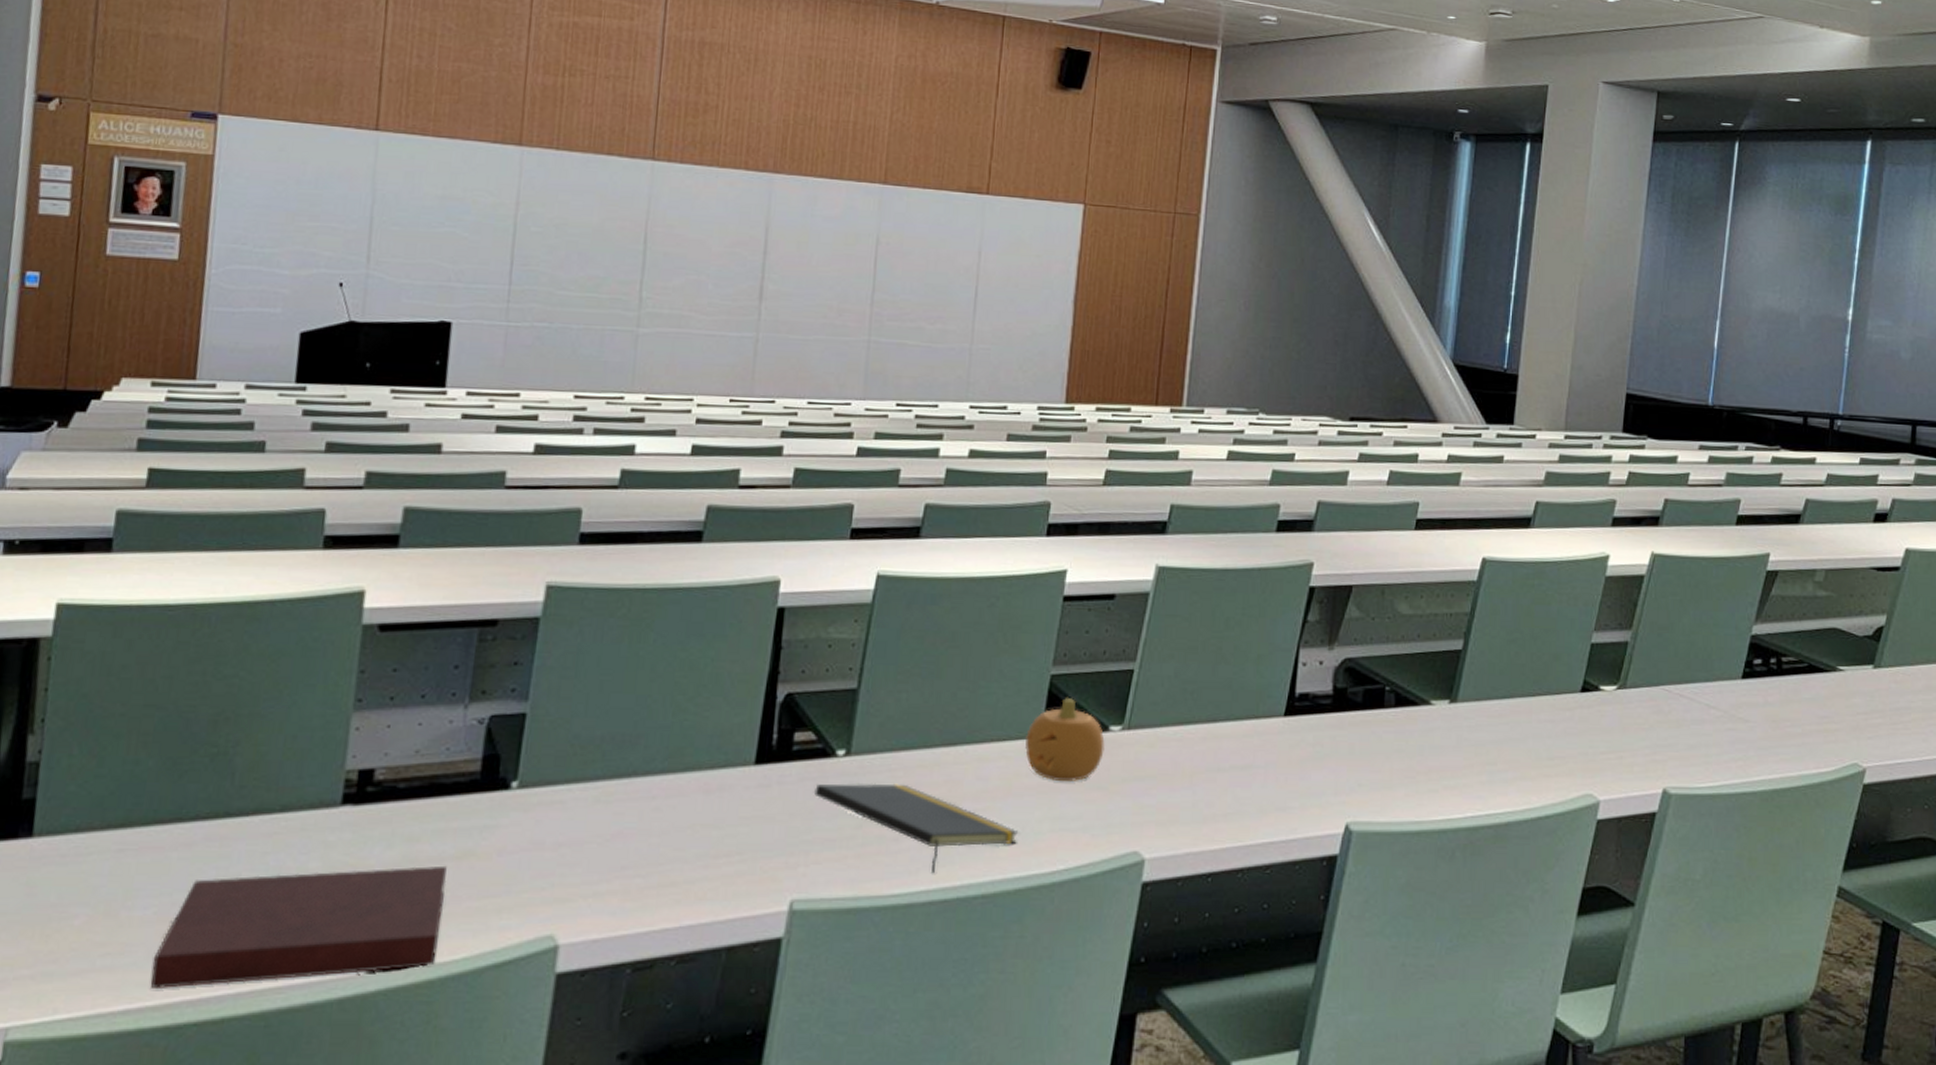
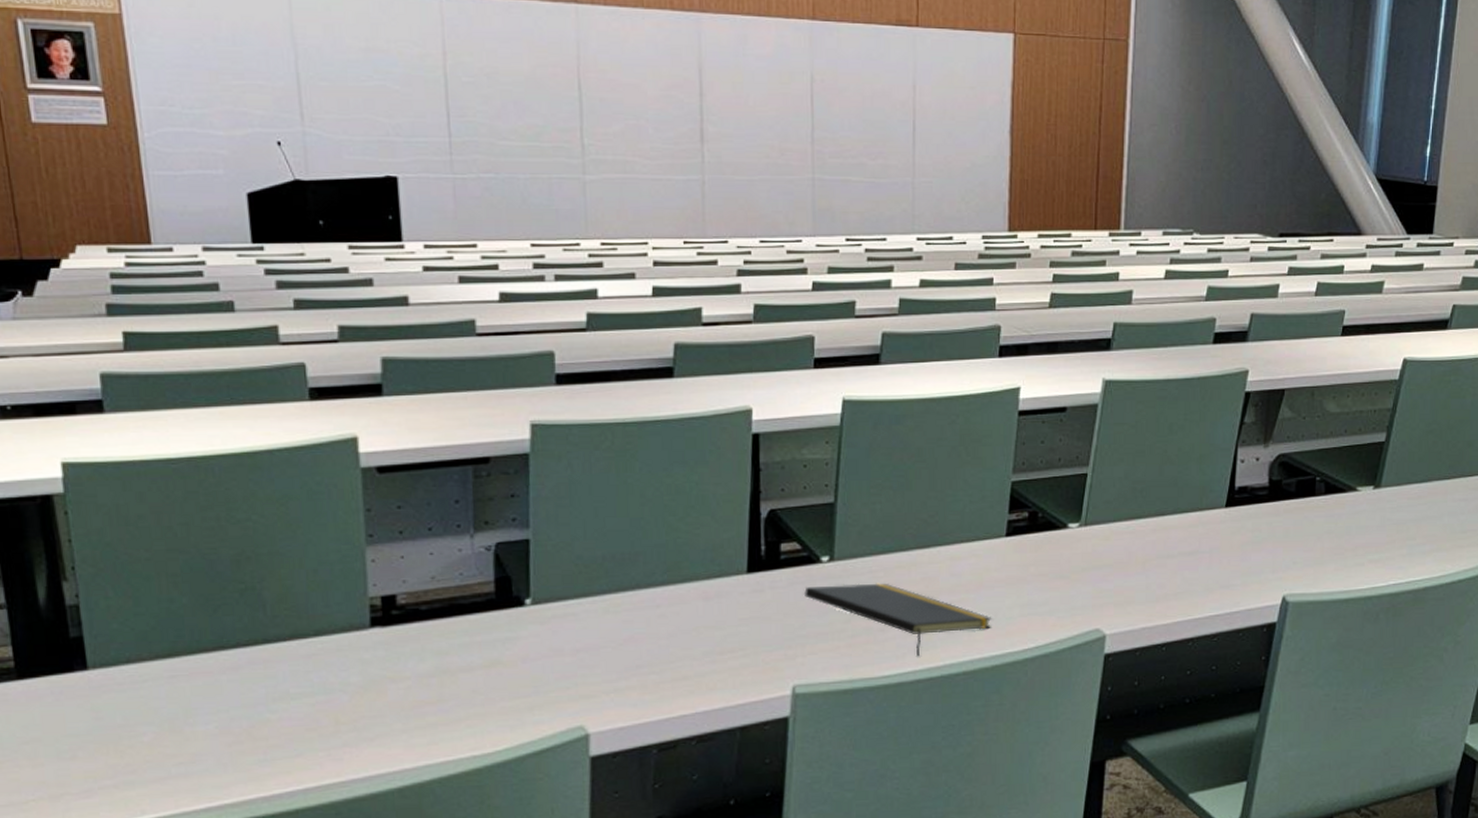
notebook: present [150,865,447,990] -> none [223,673,481,790]
fruit: present [1025,697,1105,782] -> none [993,500,1064,574]

